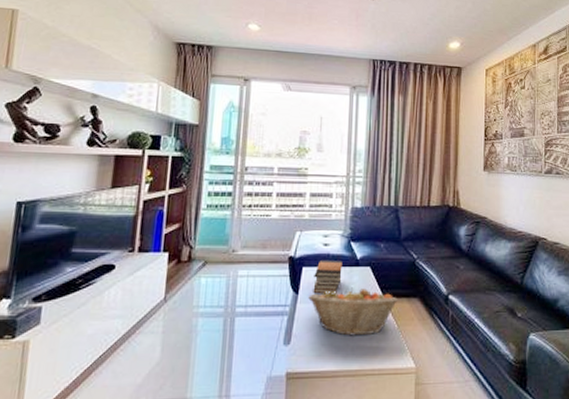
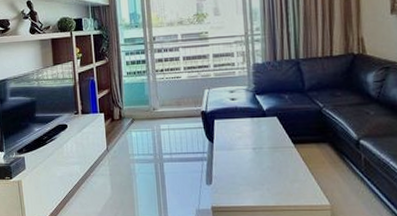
fruit basket: present [308,287,398,336] -> none [223,135,307,178]
book stack: present [313,259,343,294] -> none [225,112,251,142]

